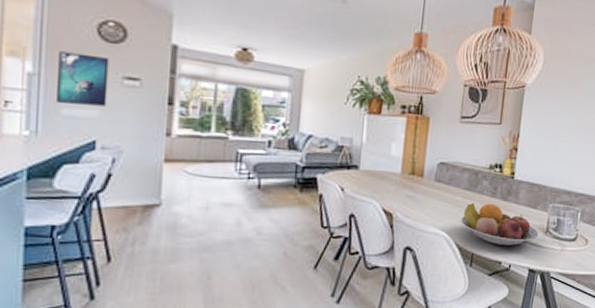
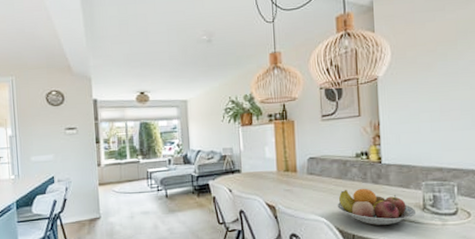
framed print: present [55,51,109,107] -> none [25,116,58,154]

